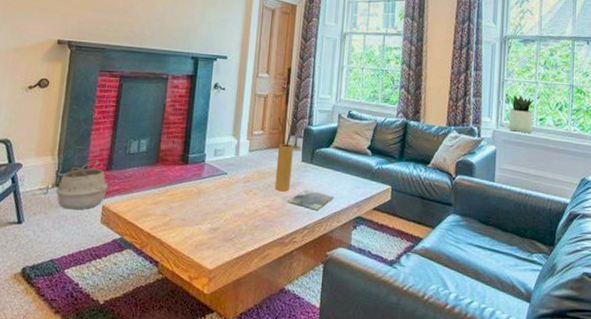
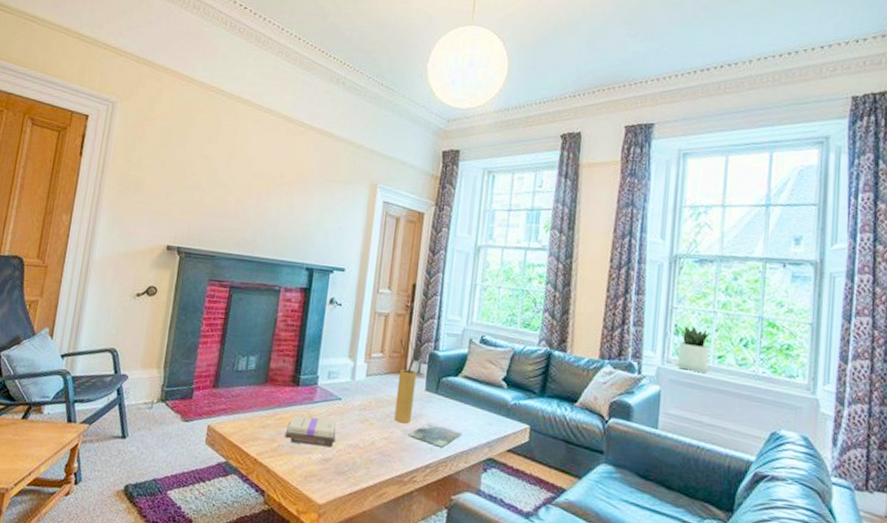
woven basket: present [55,160,108,210] -> none [160,375,215,429]
books: none [176,191,223,218] -> present [285,415,336,448]

